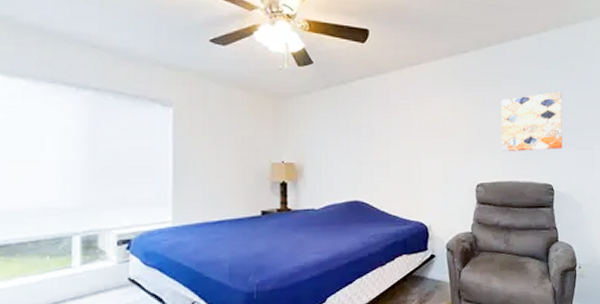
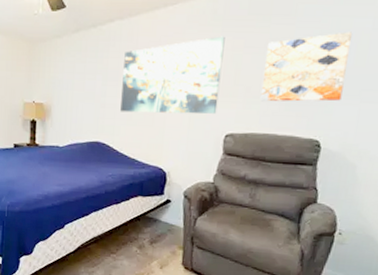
wall art: none [377,93,467,168] -> present [120,36,225,114]

